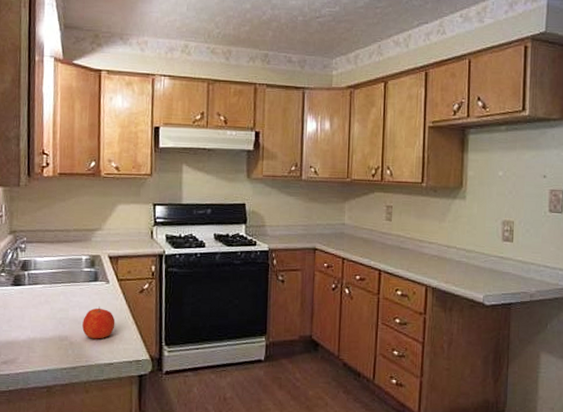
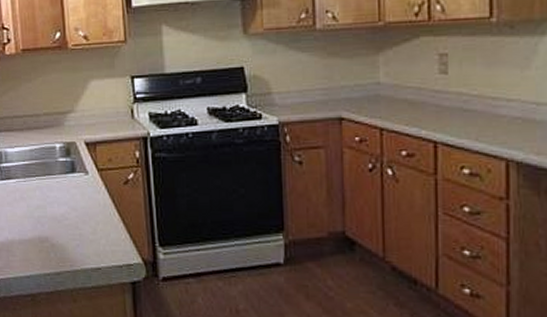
apple: present [82,306,115,339] -> none [63,202,100,240]

